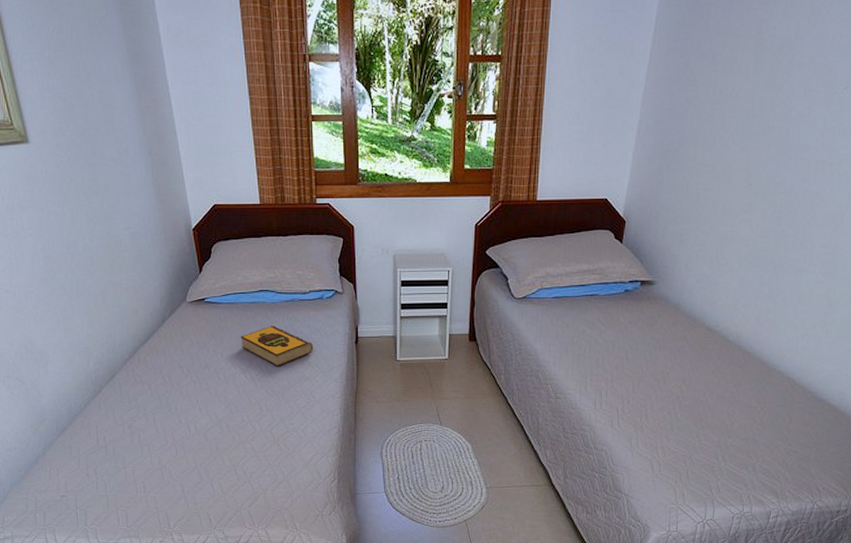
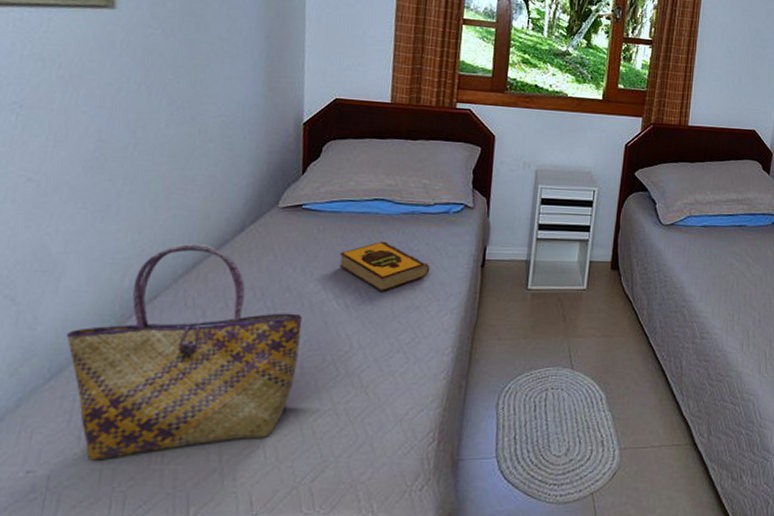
tote bag: none [61,334,224,490] -> present [65,243,303,461]

